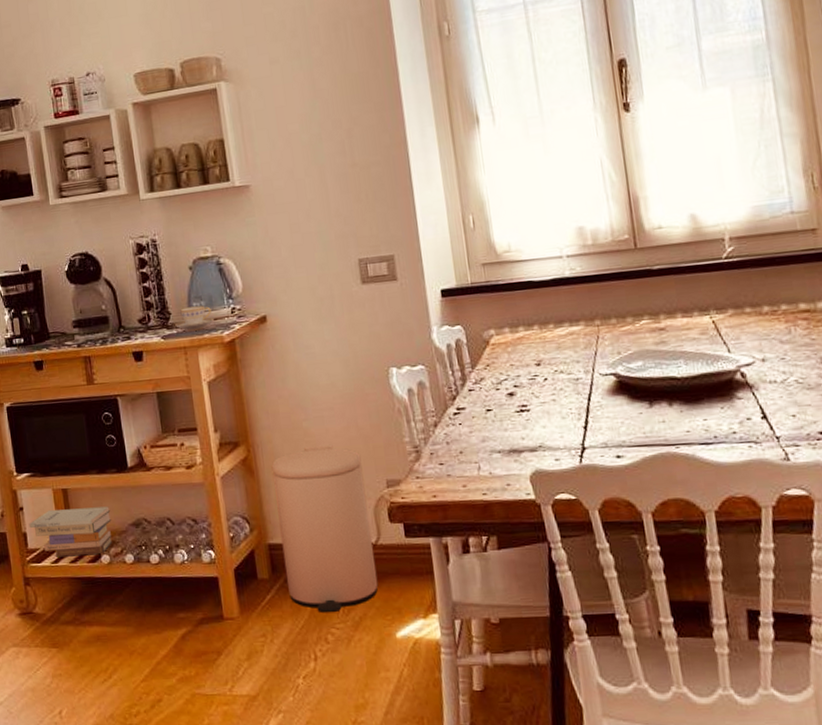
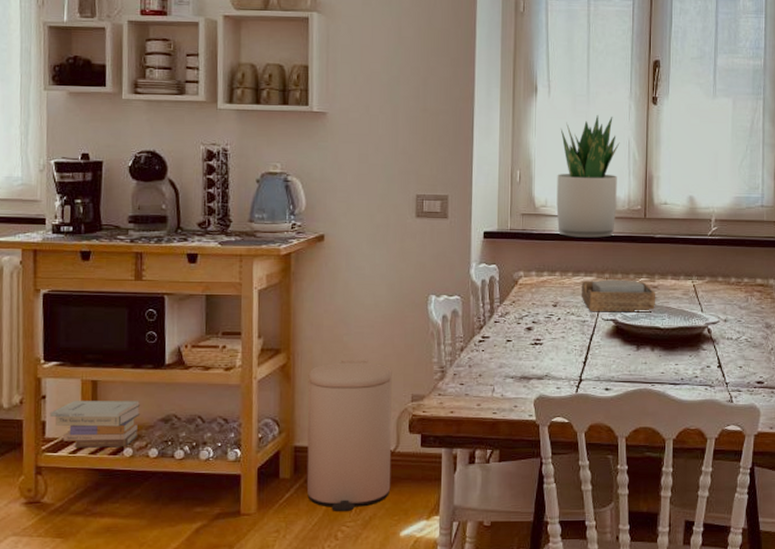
teacup: present [174,305,214,331] -> none [233,218,273,240]
planter: none [513,135,599,284] -> present [556,115,620,238]
napkin holder: none [567,323,667,368] -> present [581,279,656,313]

